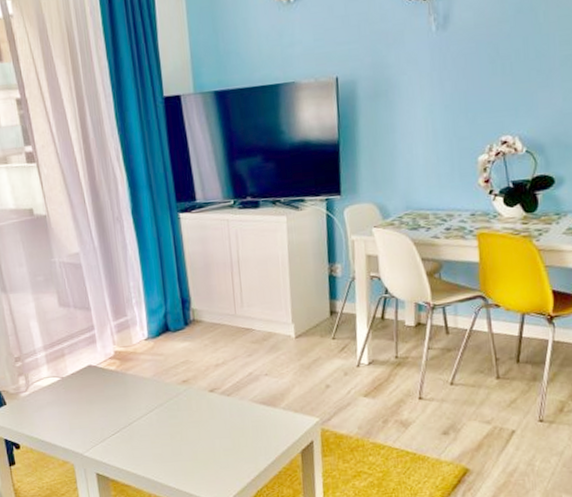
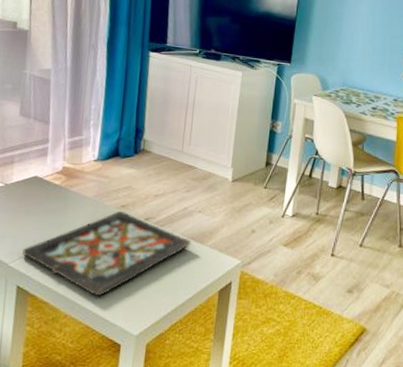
decorative tray: none [94,386,263,474] -> present [22,210,191,297]

